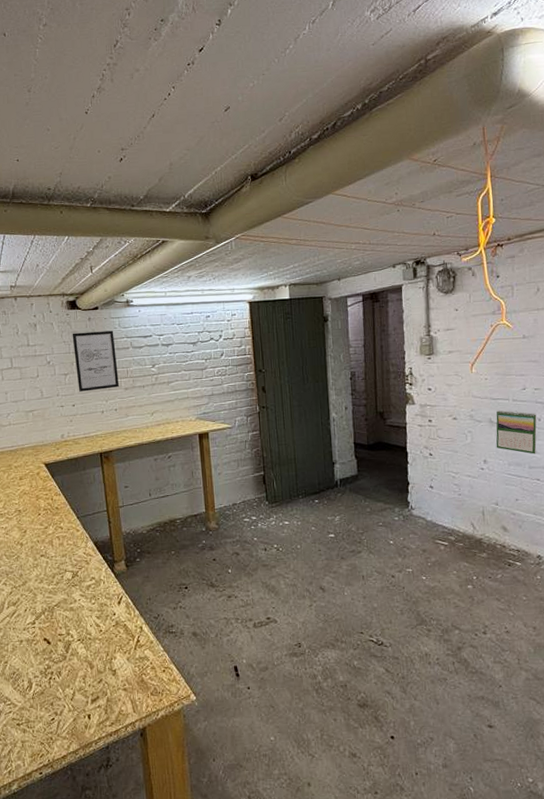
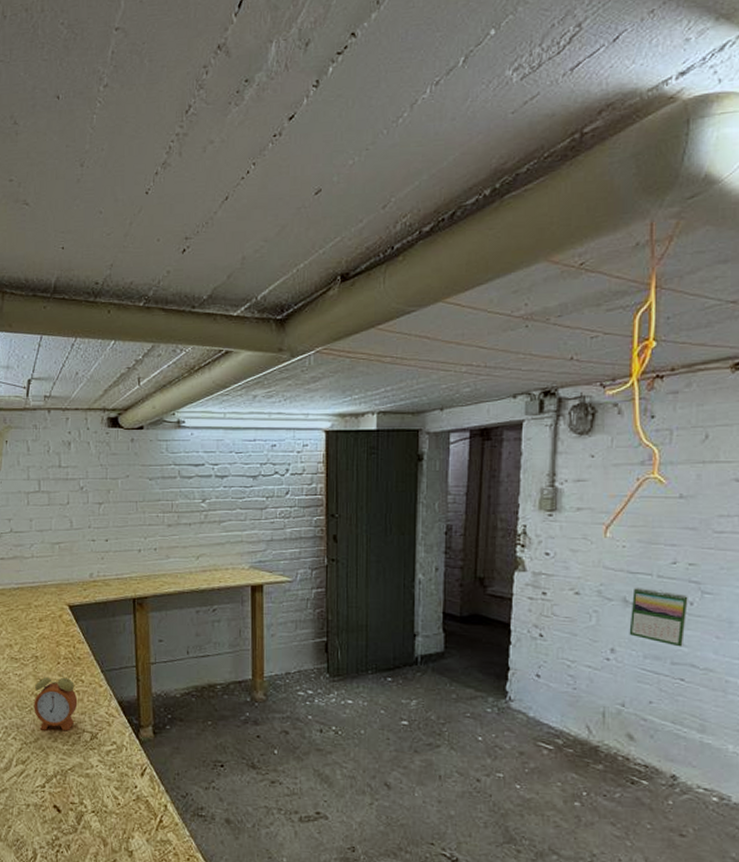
alarm clock: none [20,520,59,574] -> present [34,671,78,730]
wall art: present [72,330,119,392] -> none [110,455,161,525]

